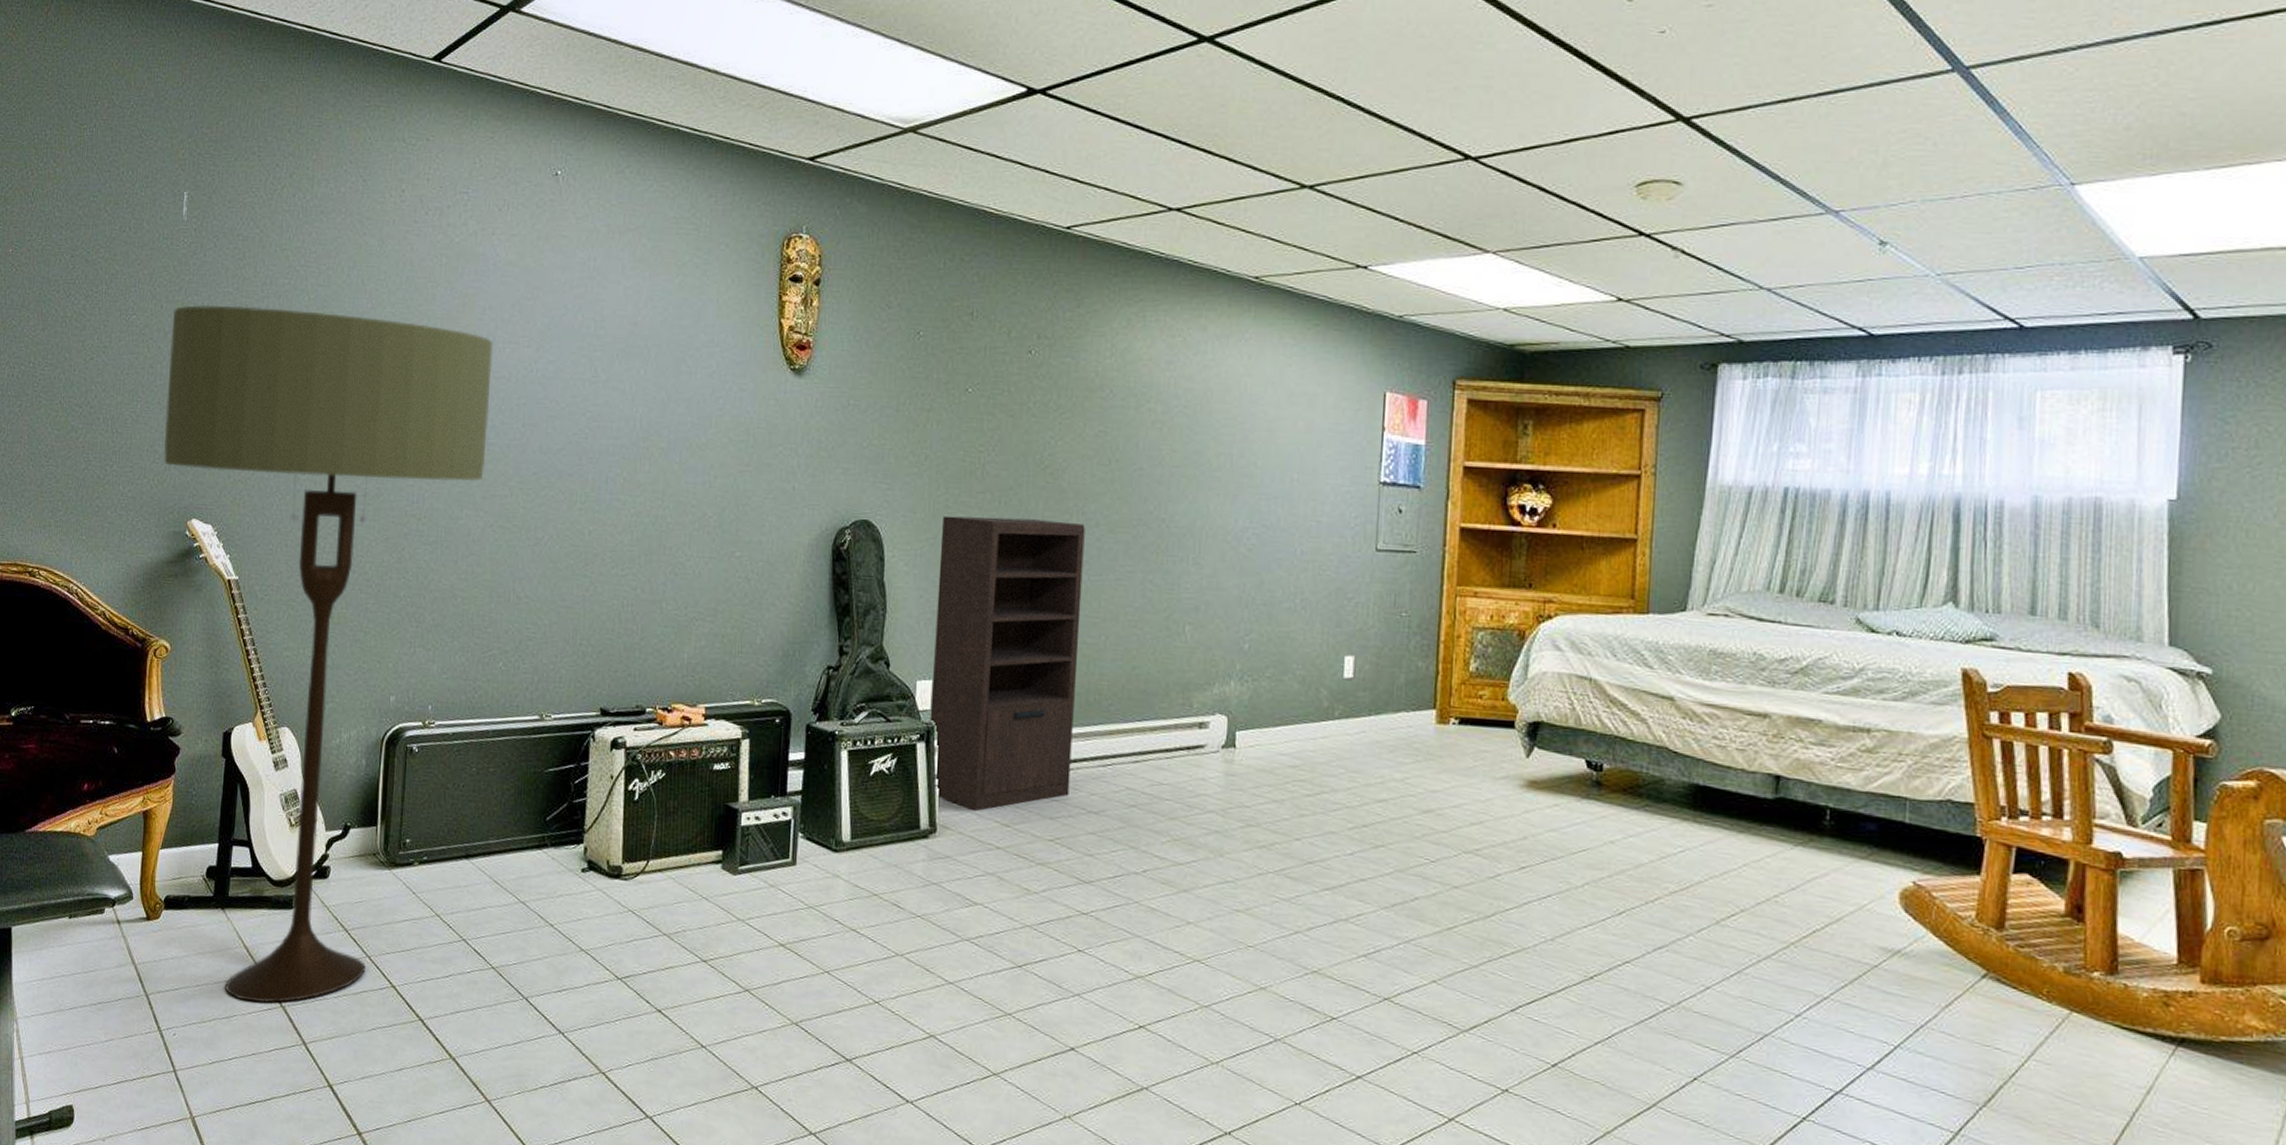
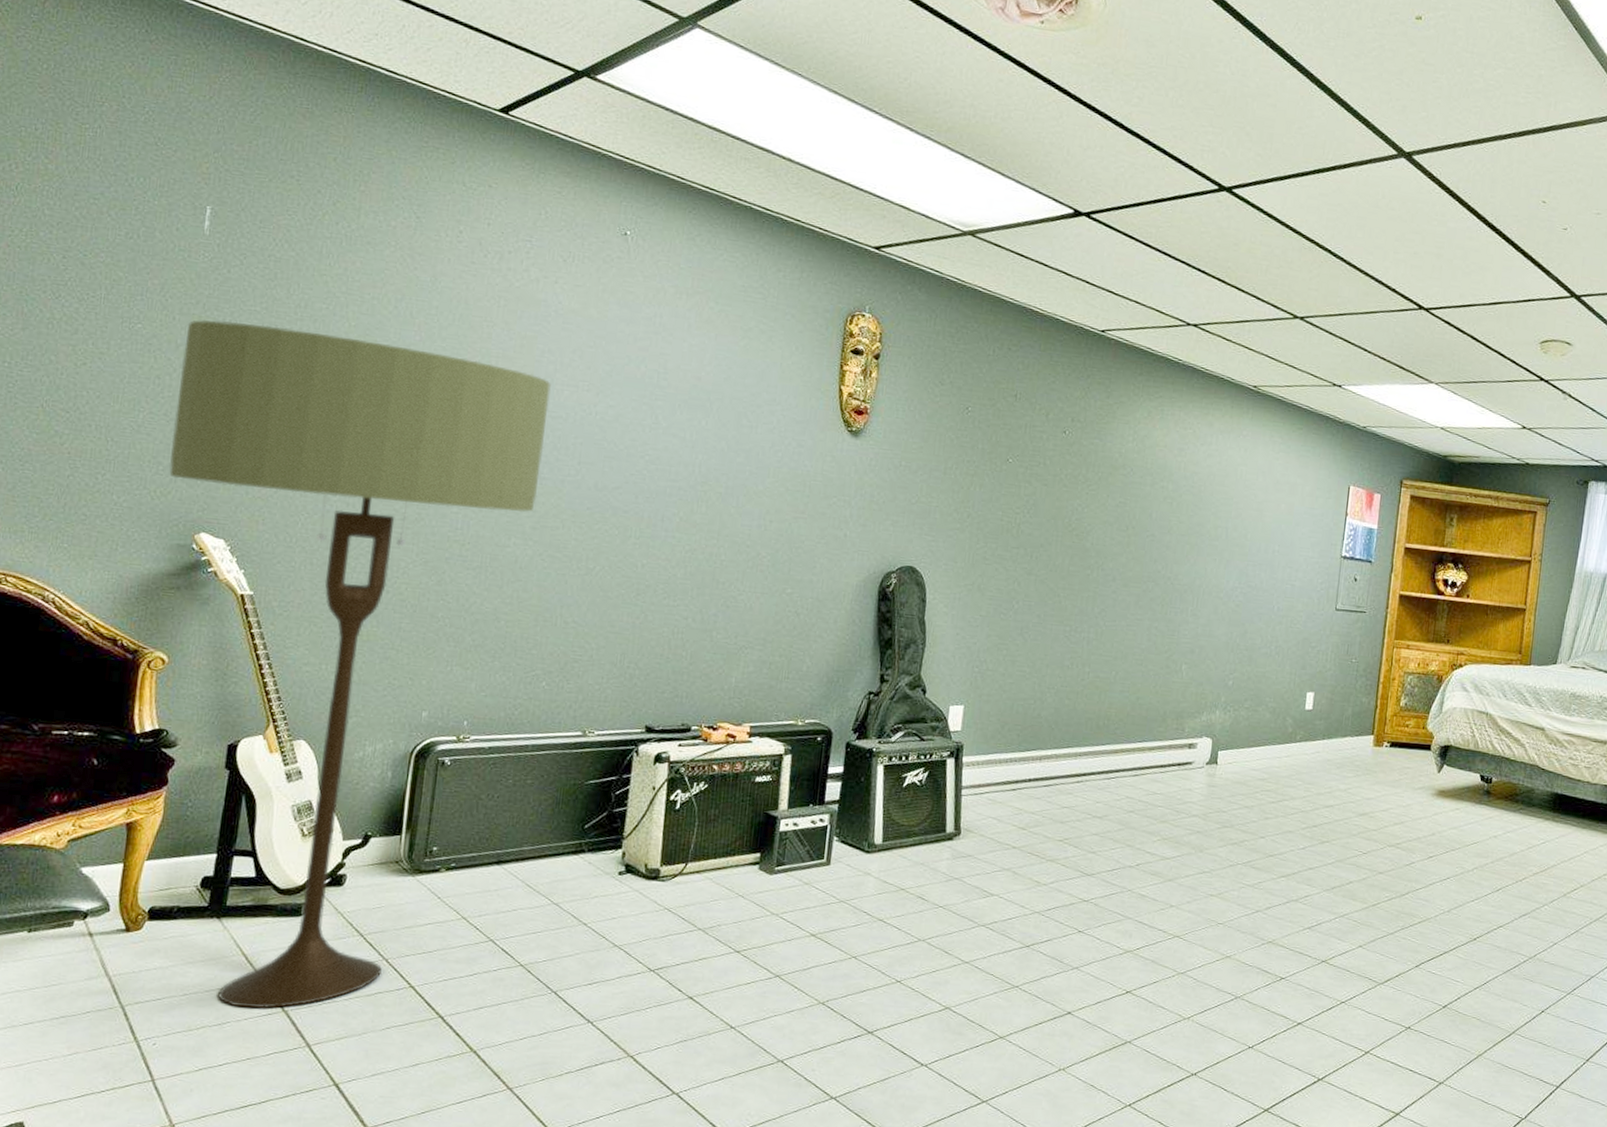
shelving unit: present [929,515,1085,812] -> none [959,566,1104,817]

